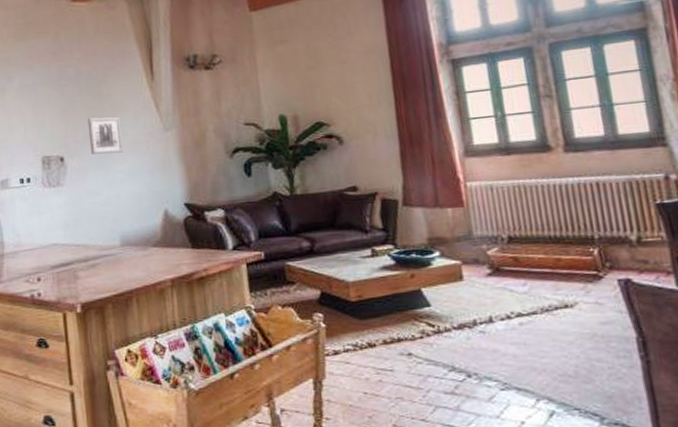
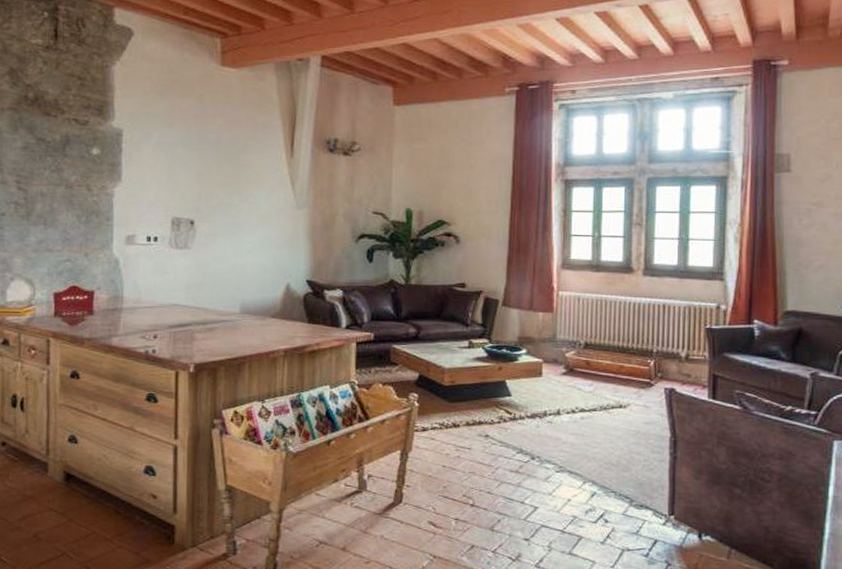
wall art: present [87,117,124,155] -> none [221,186,255,224]

